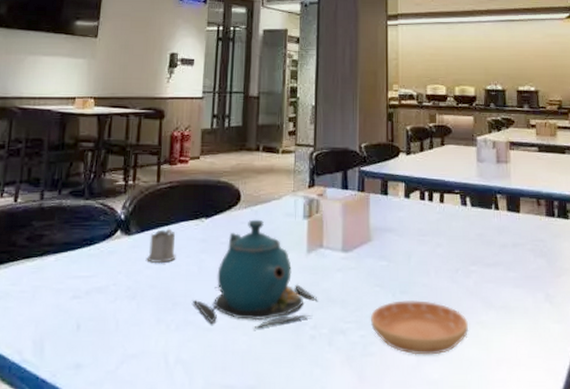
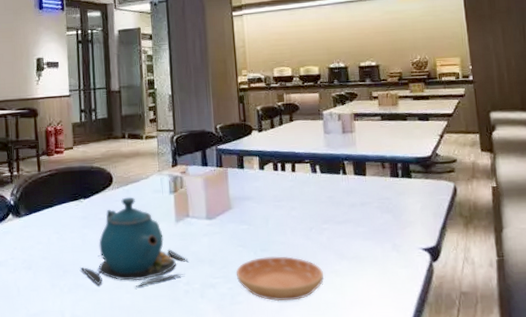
tea glass holder: present [146,229,176,264] -> none [37,210,62,240]

